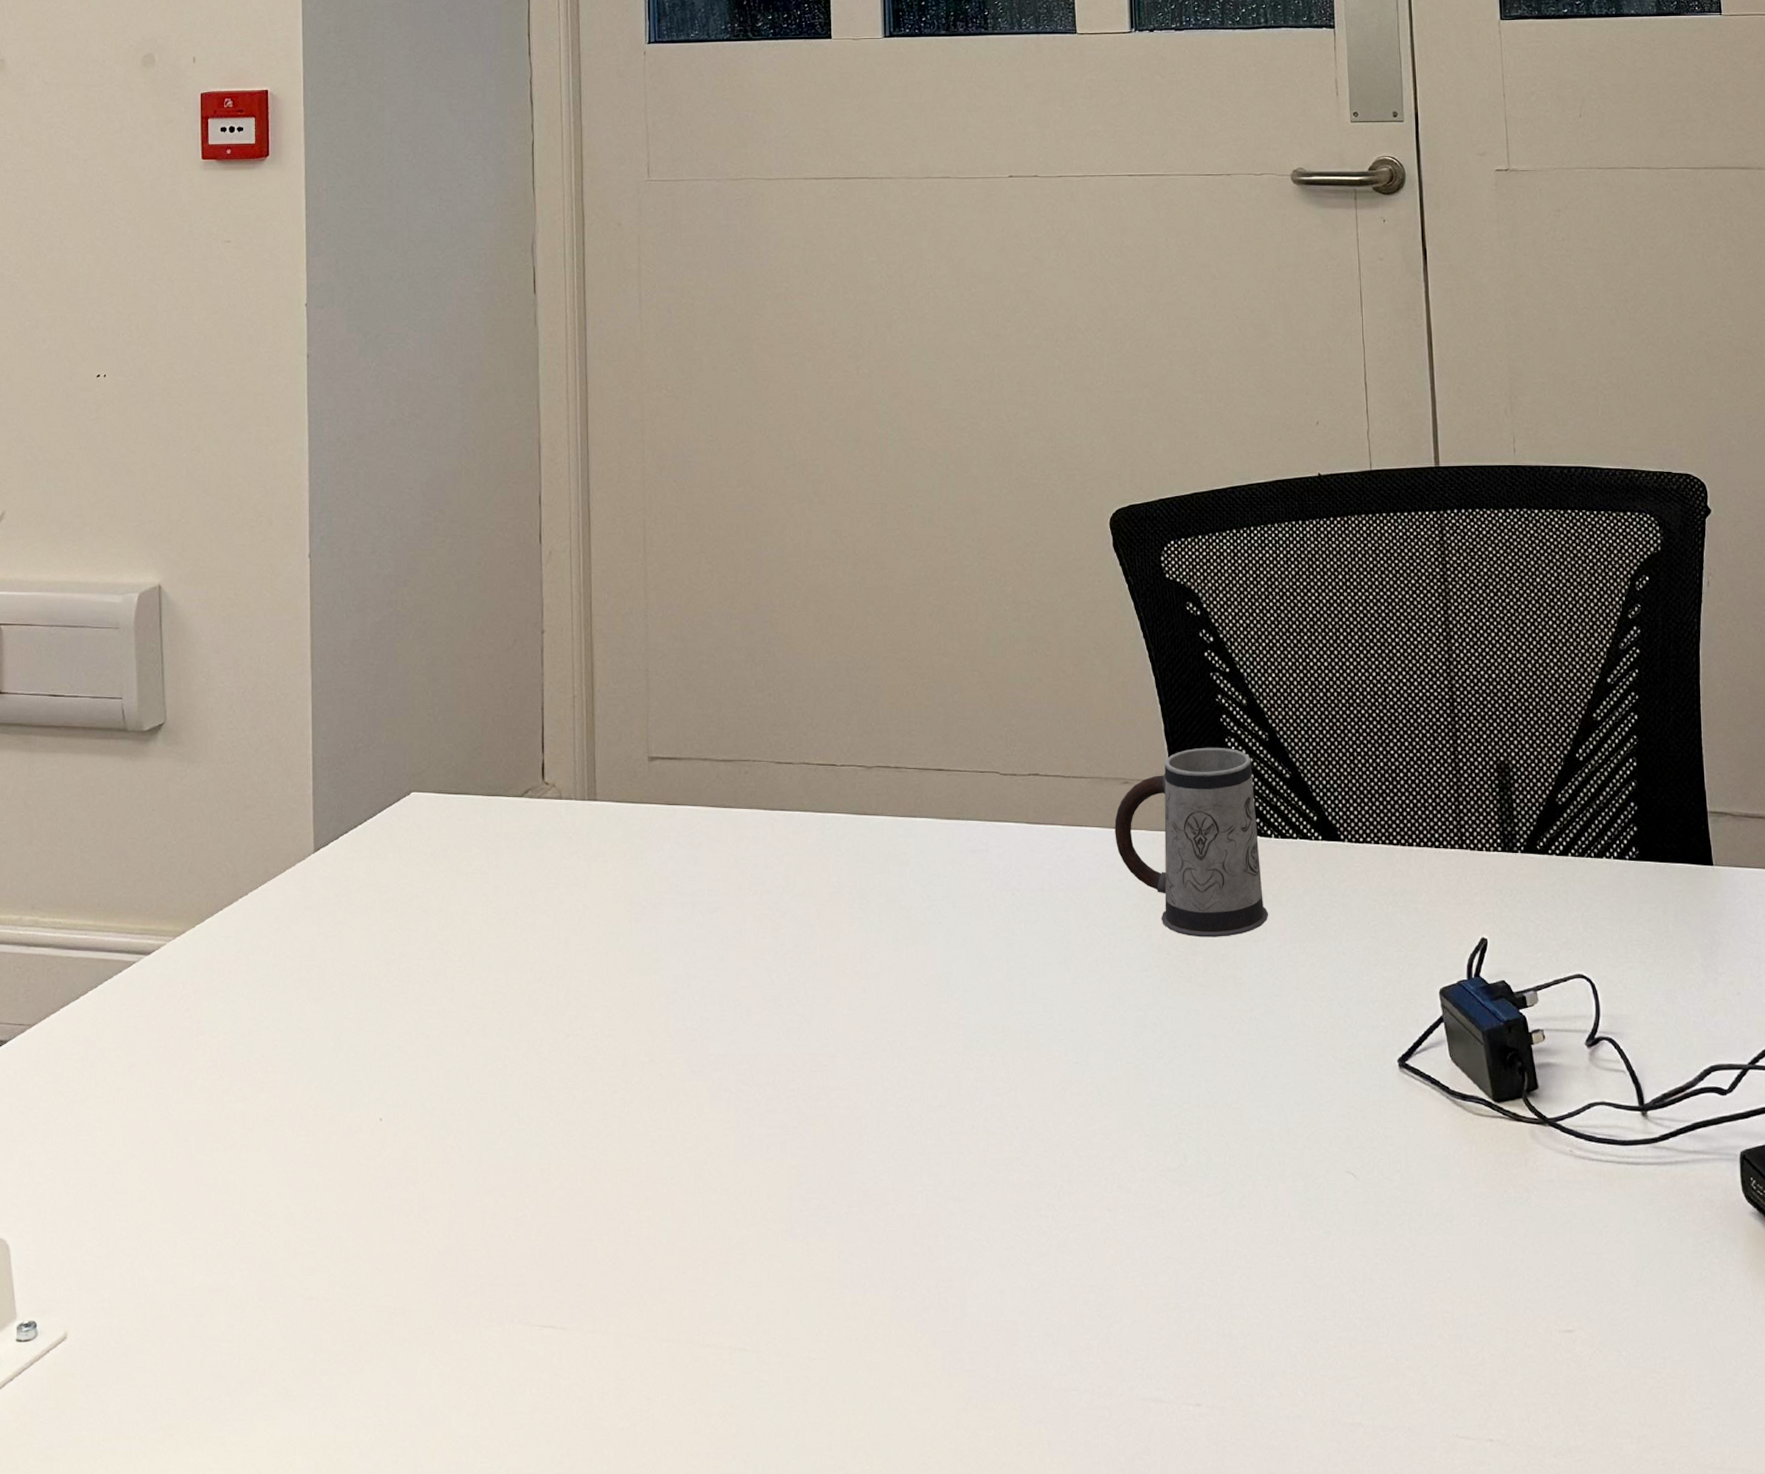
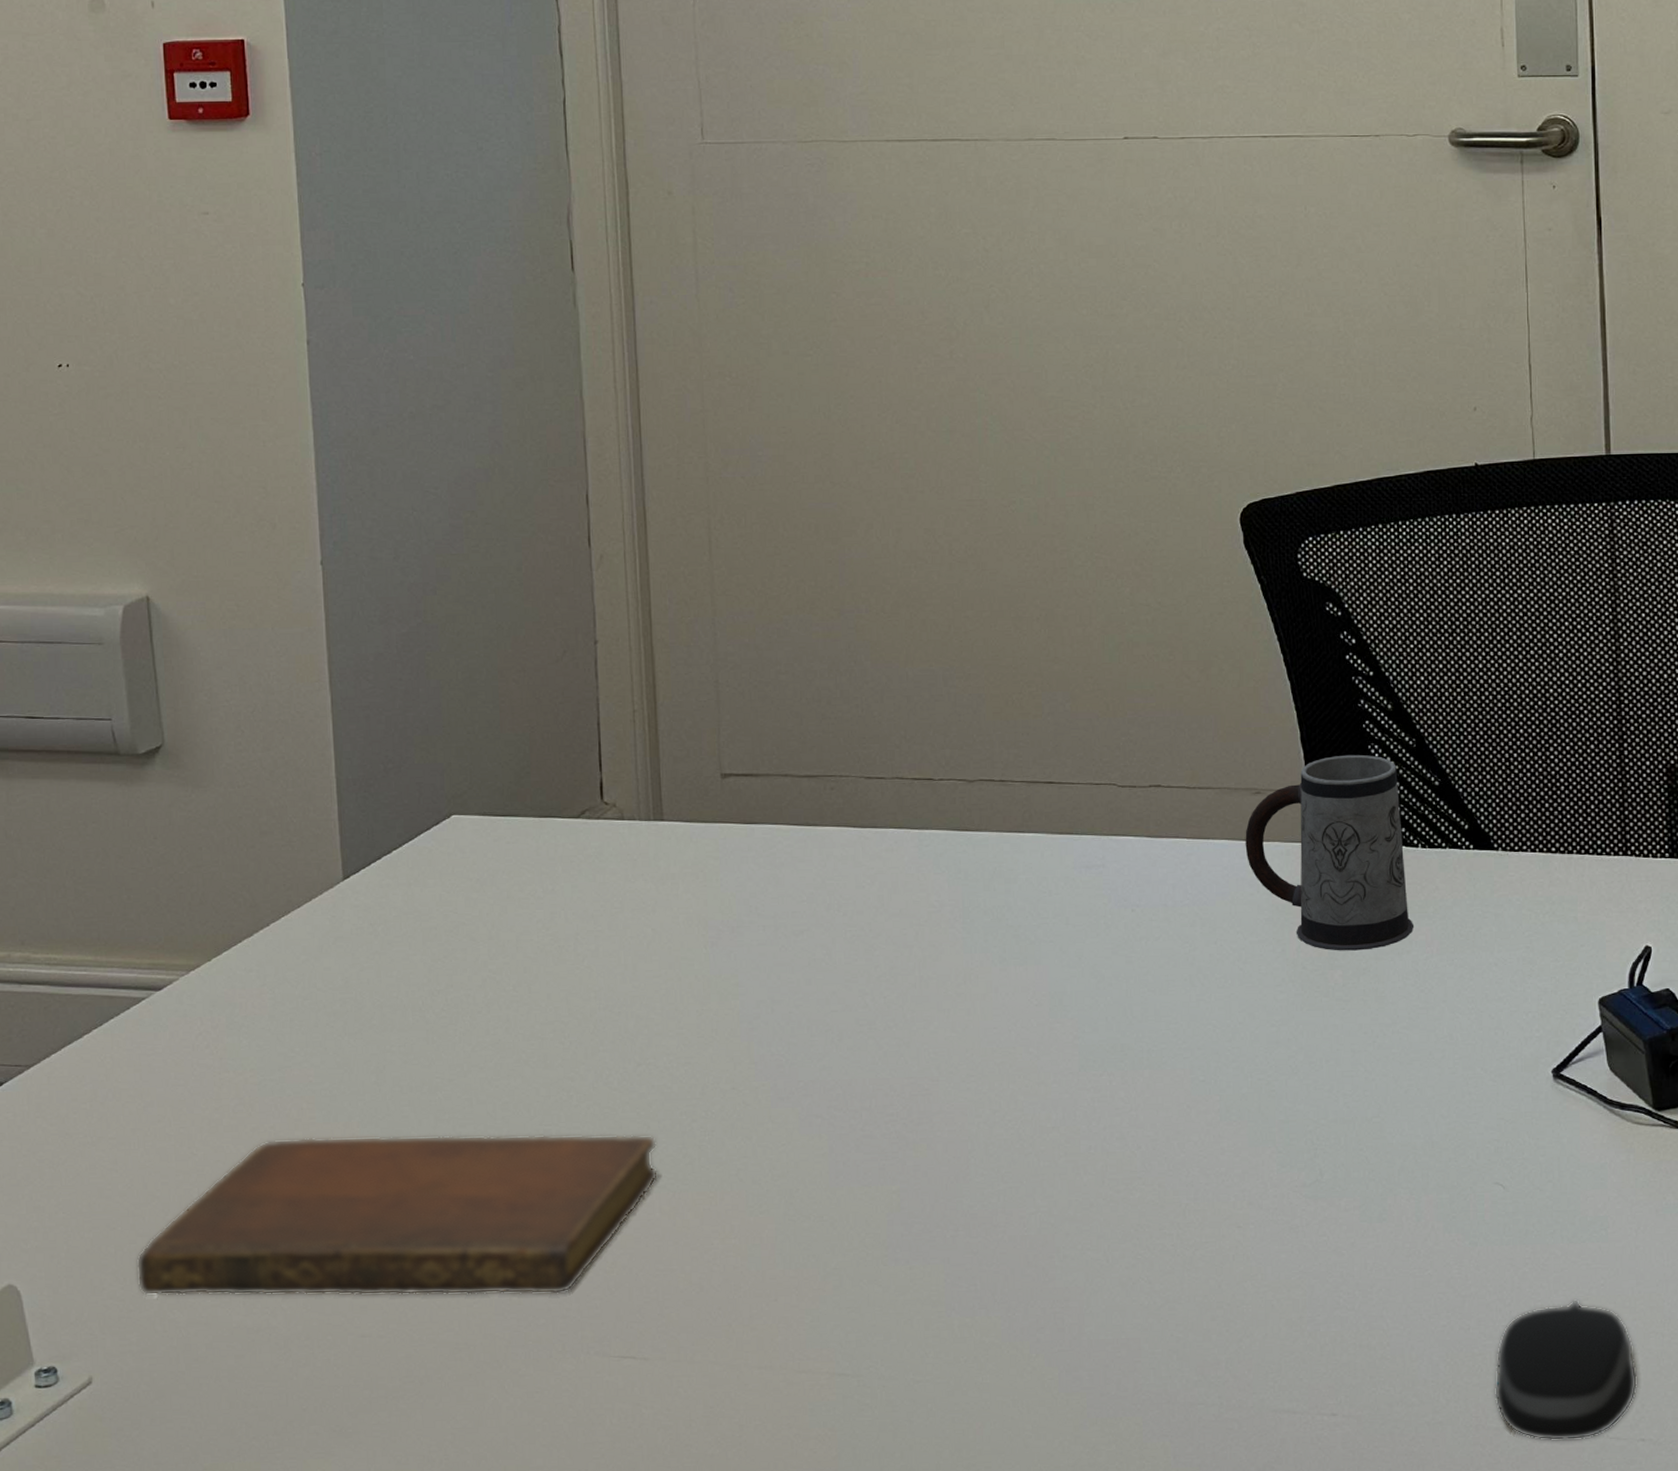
notebook: none [113,1100,582,1261] -> present [136,1134,659,1296]
computer mouse: none [1349,1293,1485,1439] -> present [1494,1299,1638,1441]

